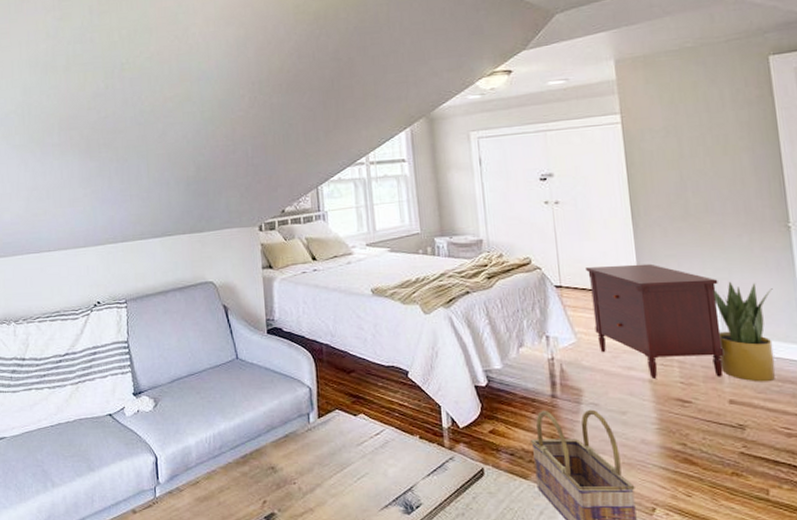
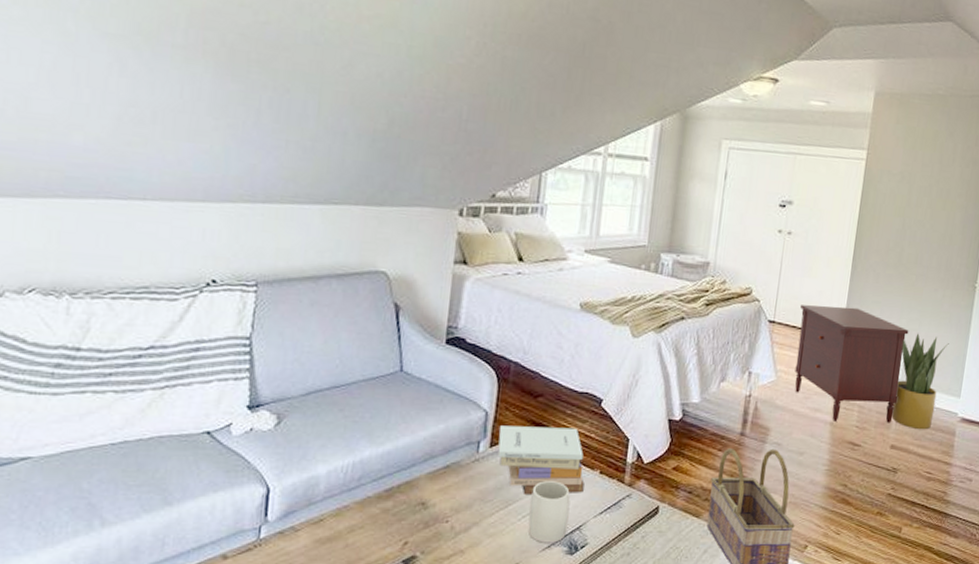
books: none [322,398,408,458] -> present [497,425,585,494]
mug: none [361,446,400,503] -> present [528,481,570,543]

